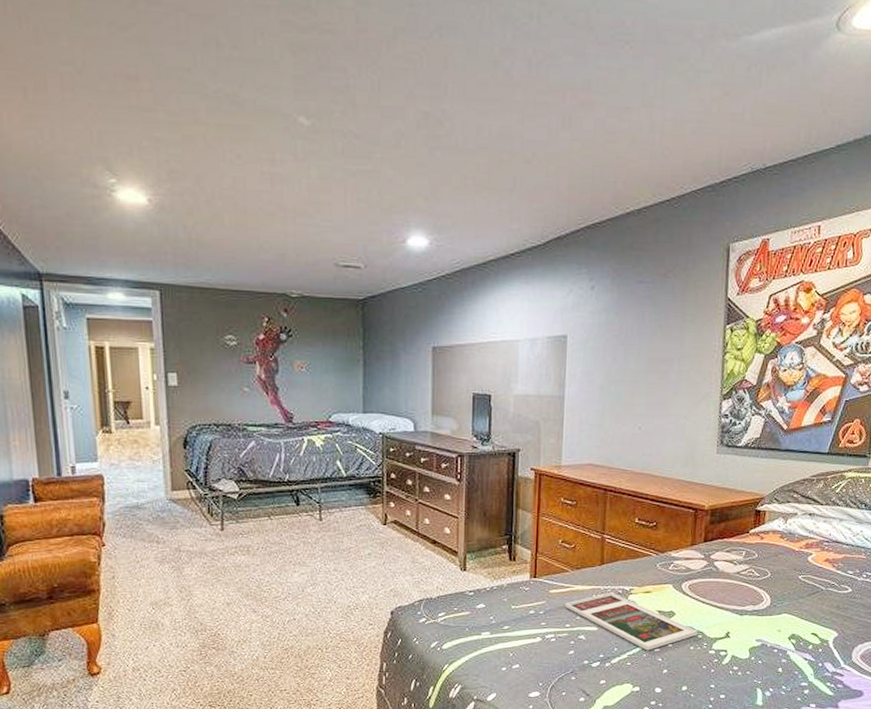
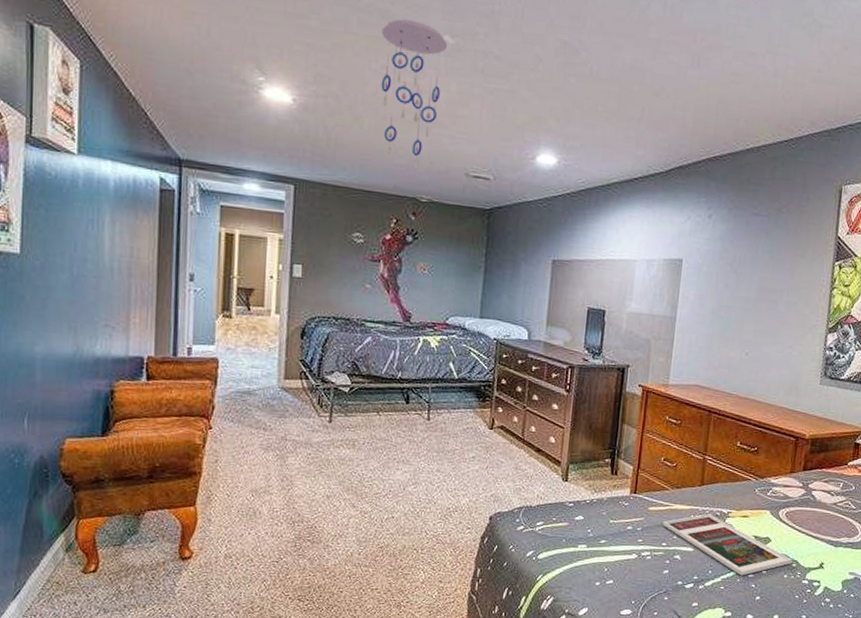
ceiling mobile: none [233,103,304,264] -> present [381,19,448,170]

